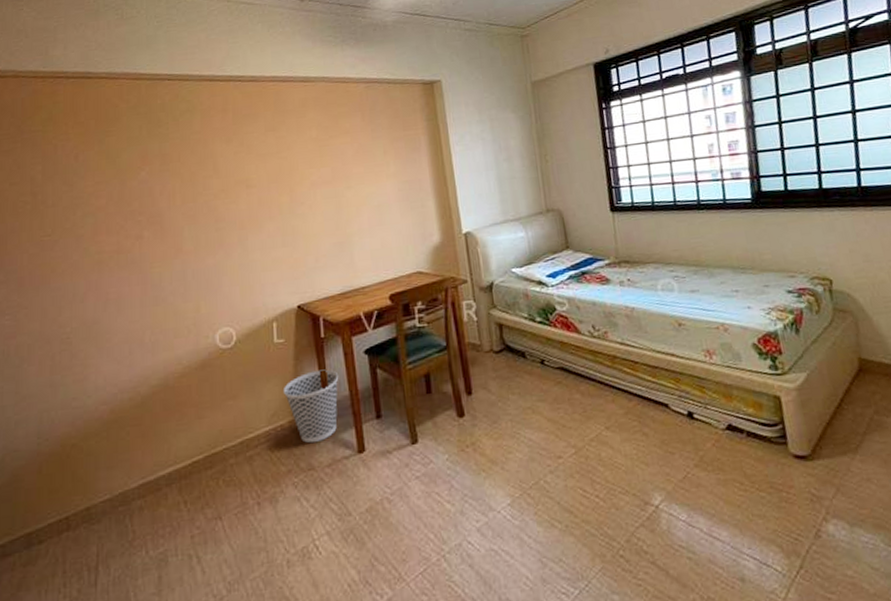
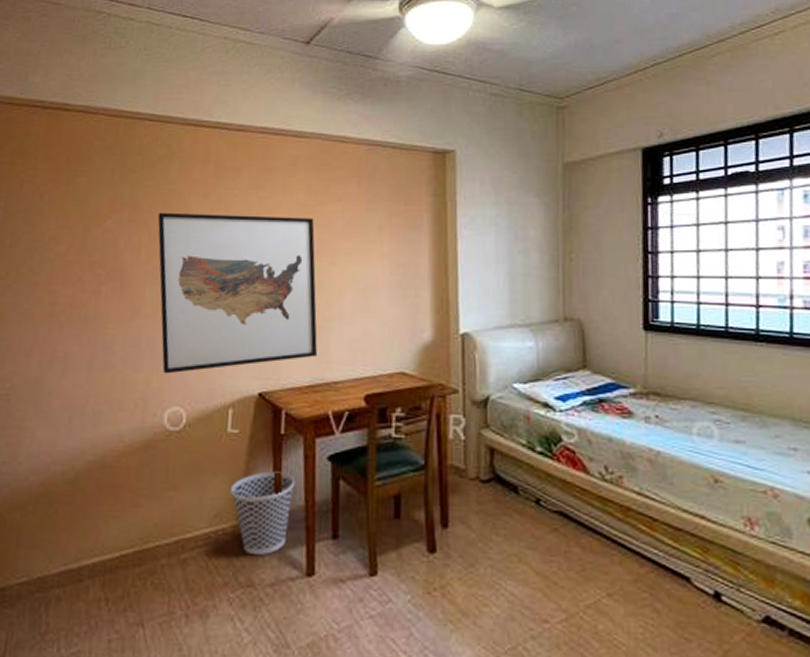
wall art: none [187,150,344,301] -> present [157,212,318,374]

